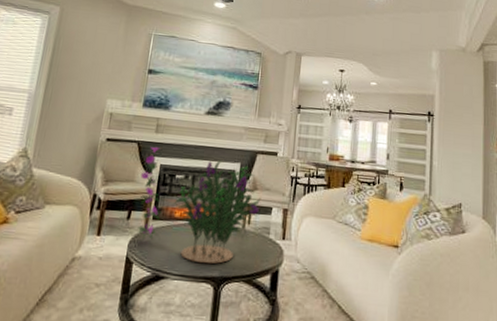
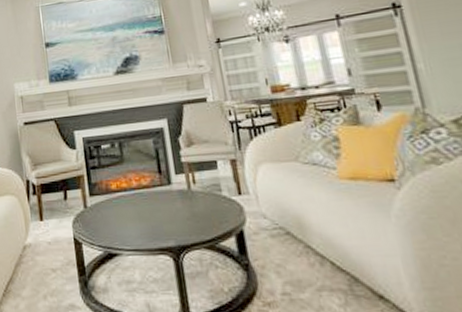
flowering plant: present [136,147,262,264] -> none [66,120,202,234]

